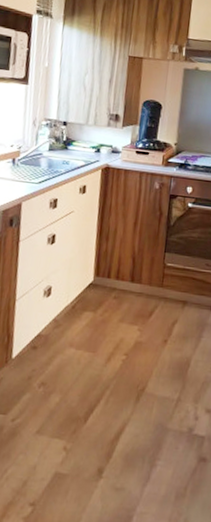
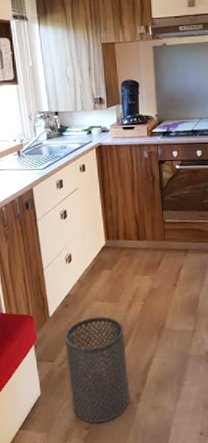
trash can: none [18,366,97,500] -> present [64,316,130,424]

